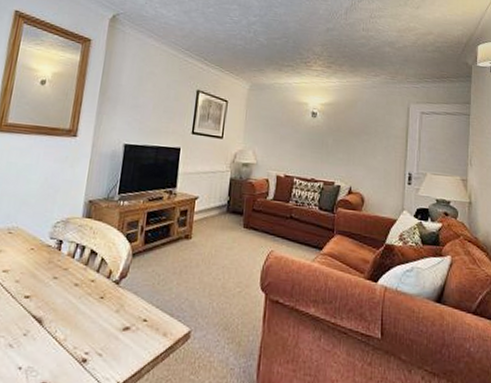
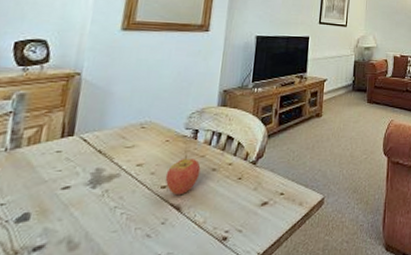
fruit: none [29,264,64,308] -> present [165,153,201,196]

